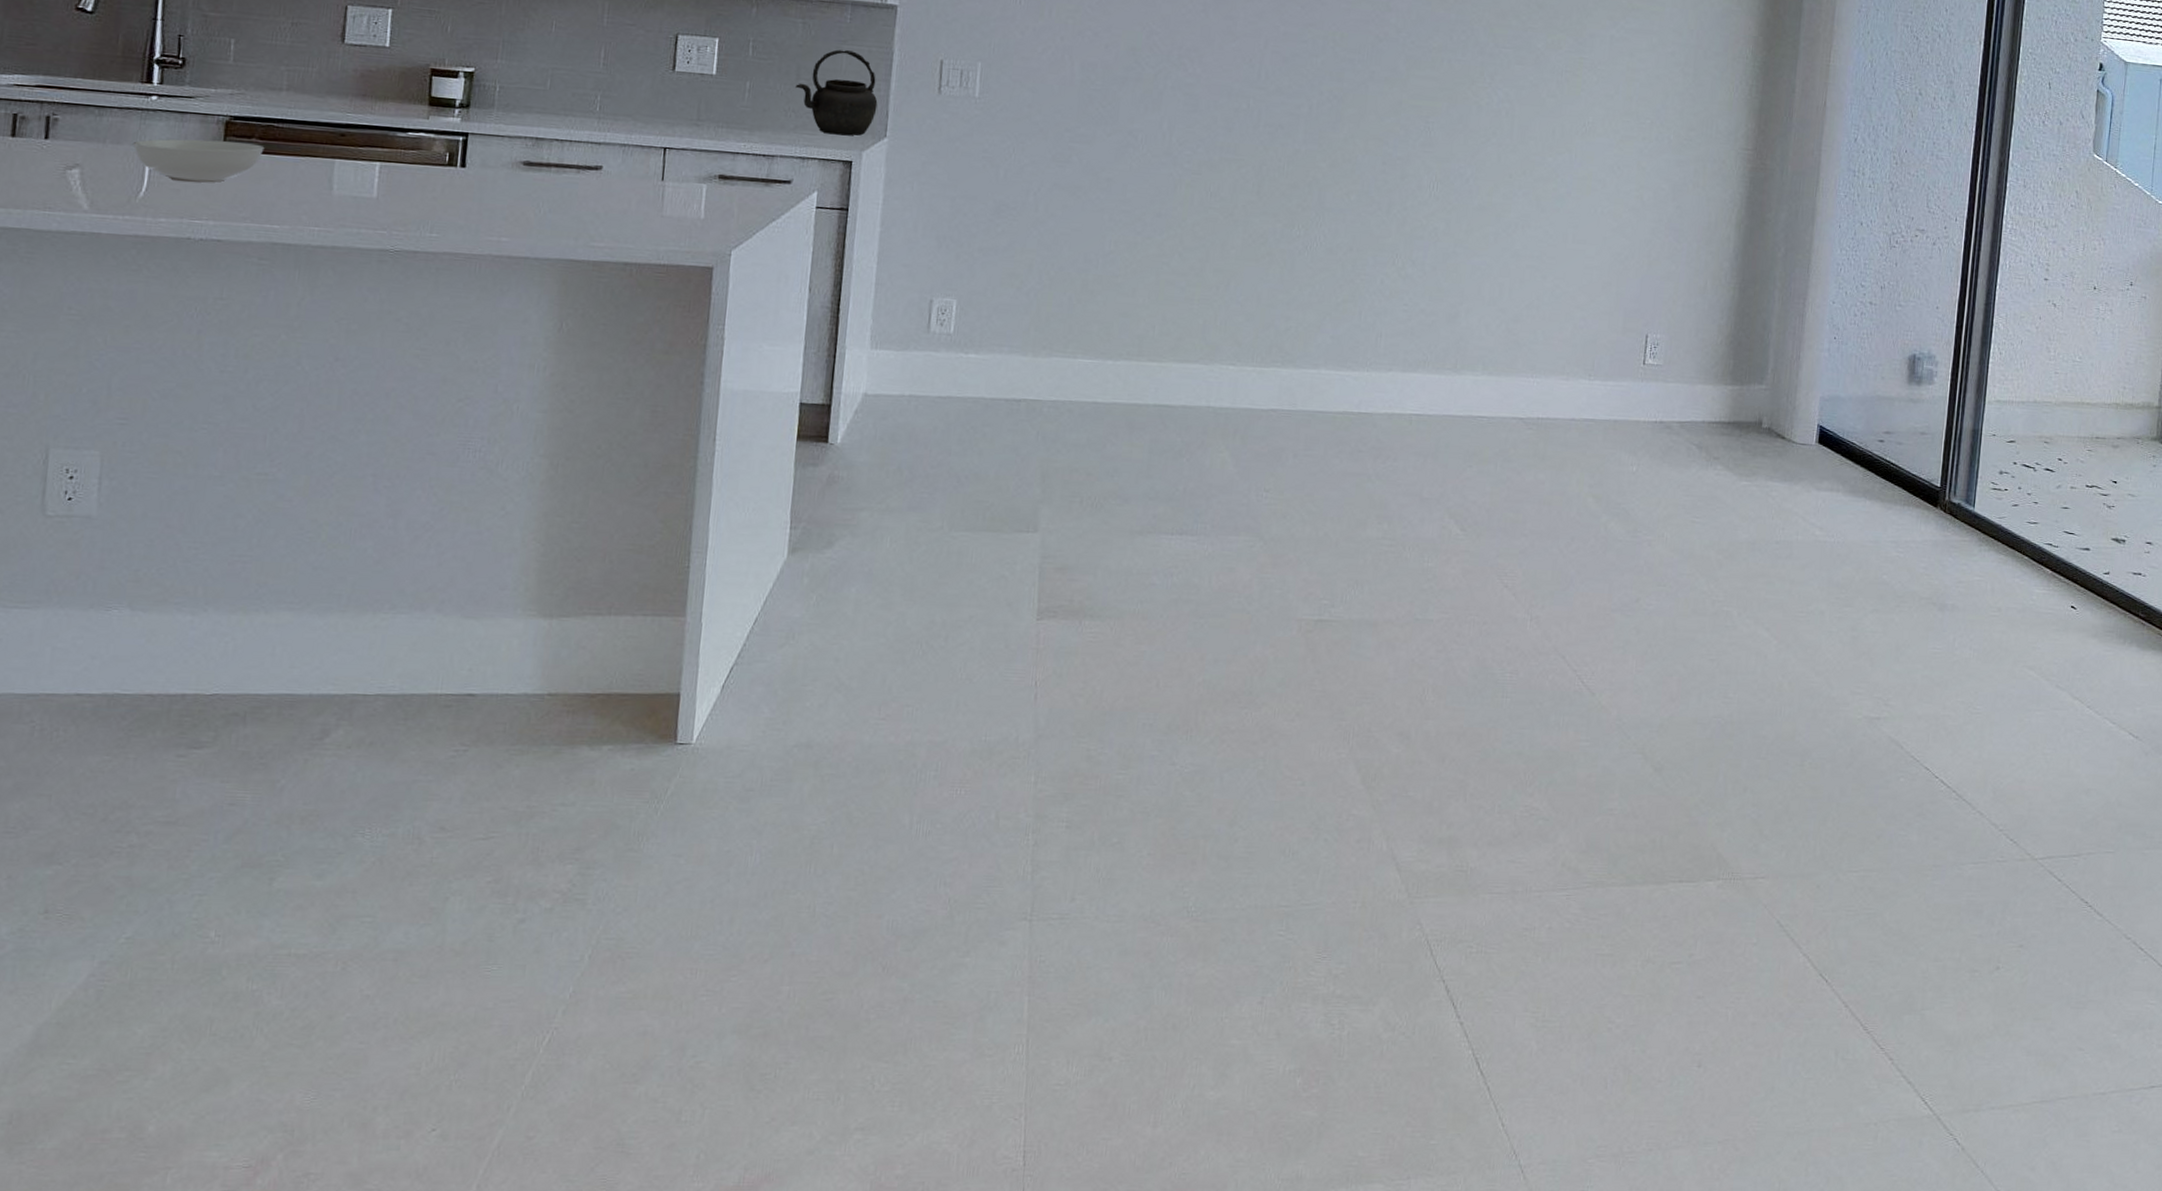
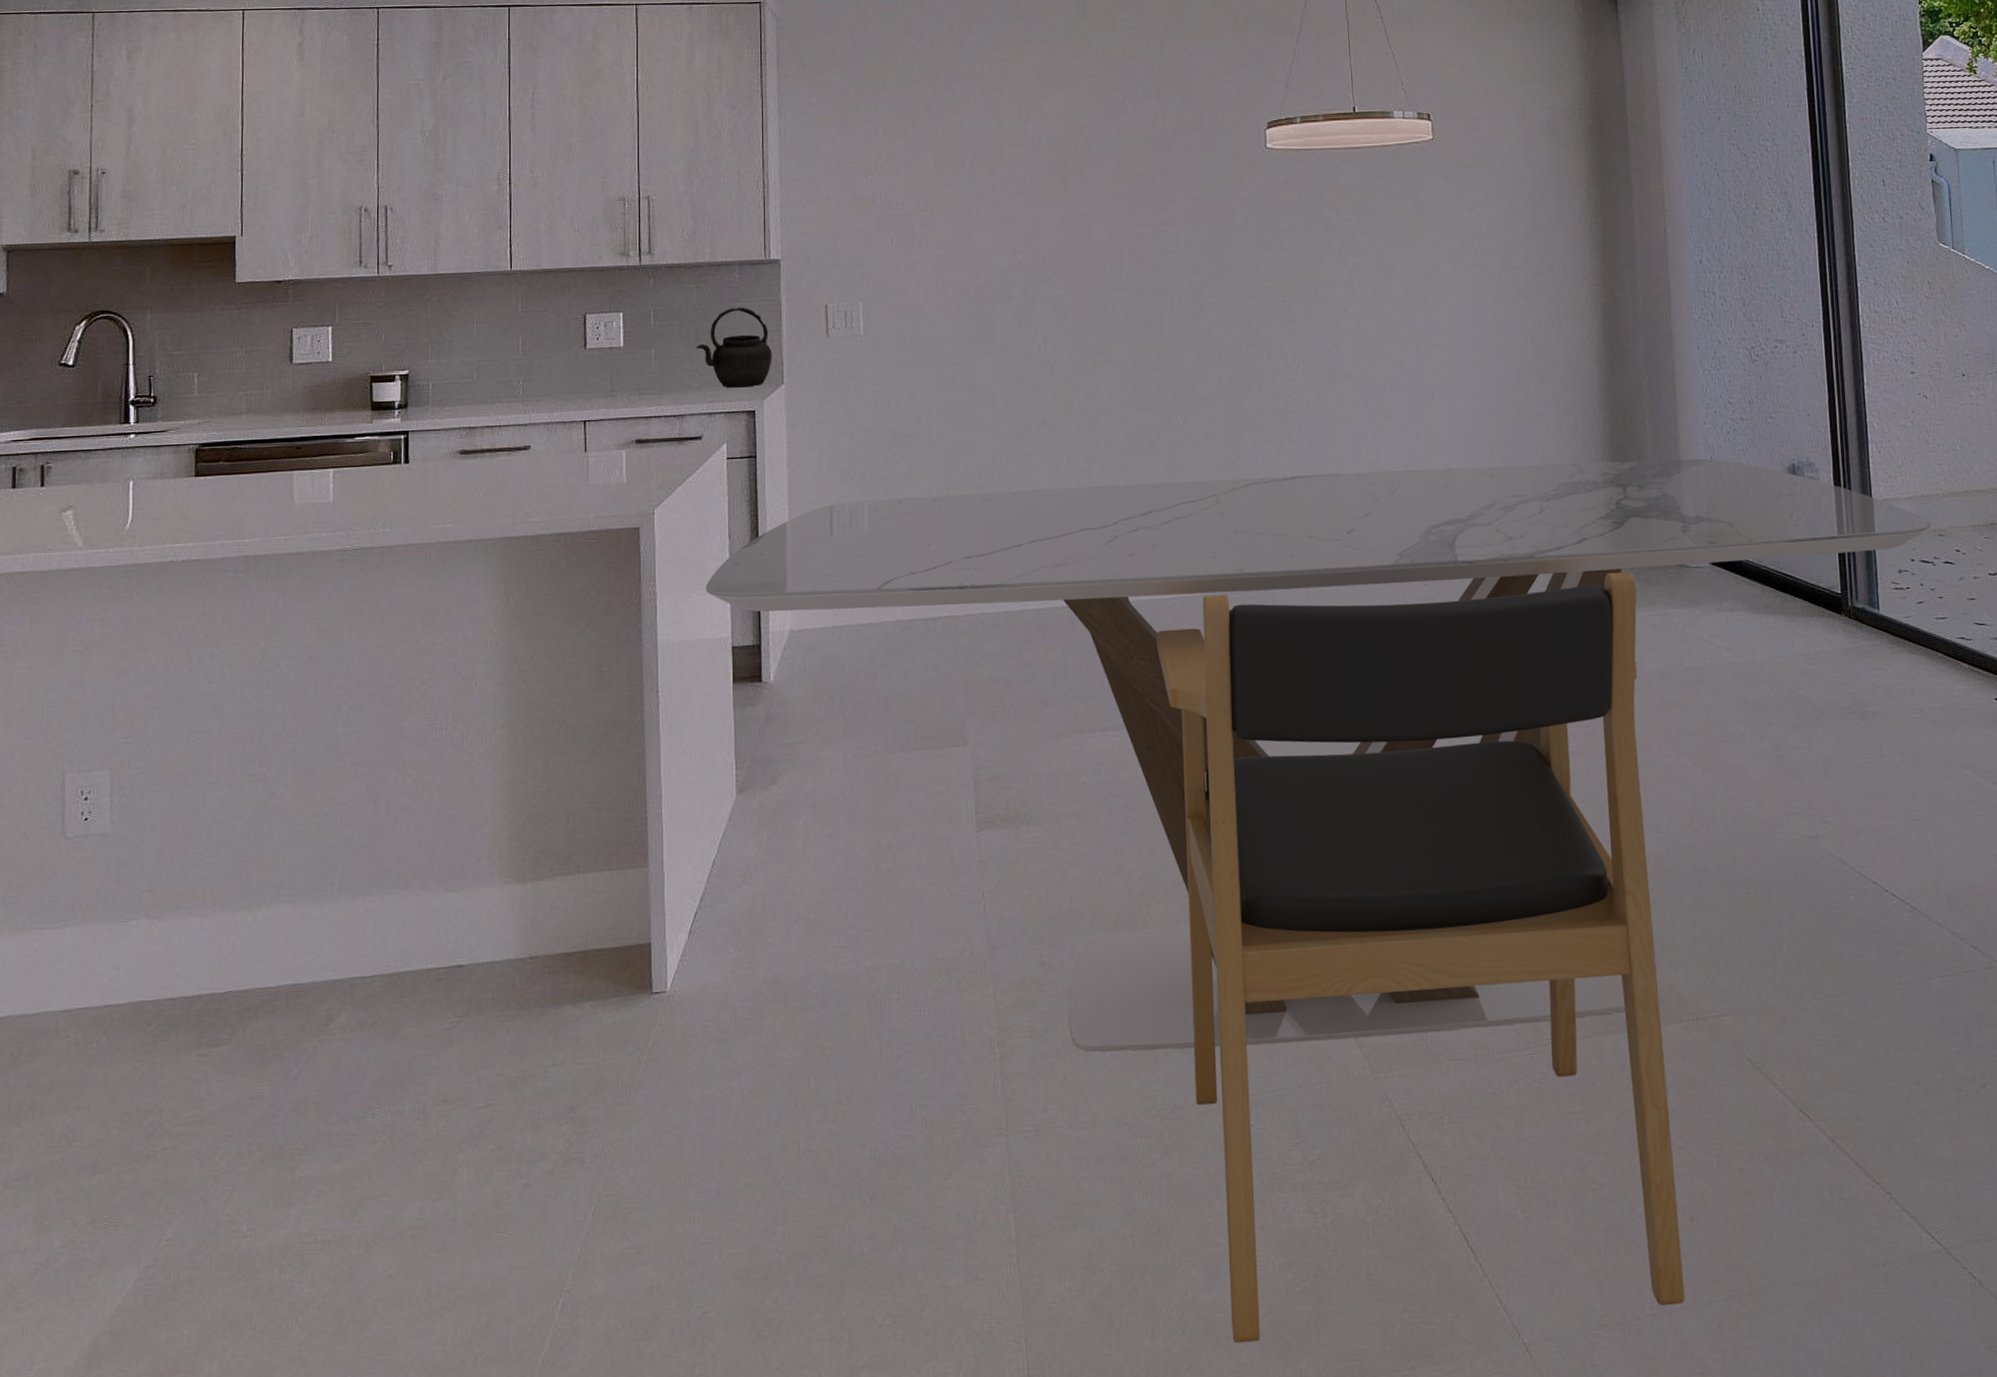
bowl: present [132,139,265,183] -> none [116,466,231,511]
dining table: none [778,269,2039,866] -> present [705,458,1931,1052]
armchair: none [1227,411,1741,1142] -> present [1155,572,1685,1344]

